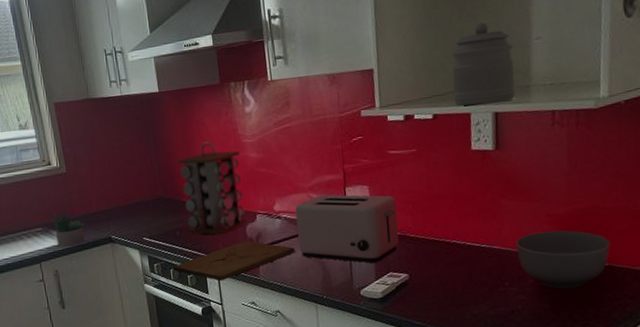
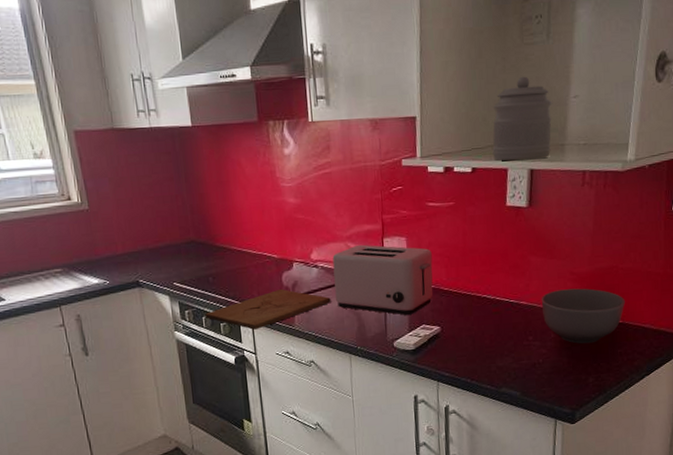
succulent plant: present [52,209,85,247] -> none [73,250,111,290]
spice rack: present [177,141,249,236] -> none [211,183,285,283]

